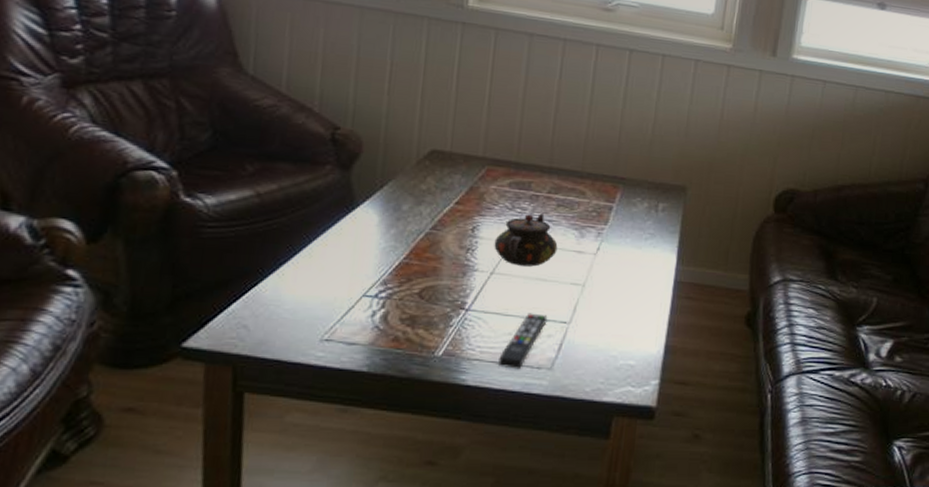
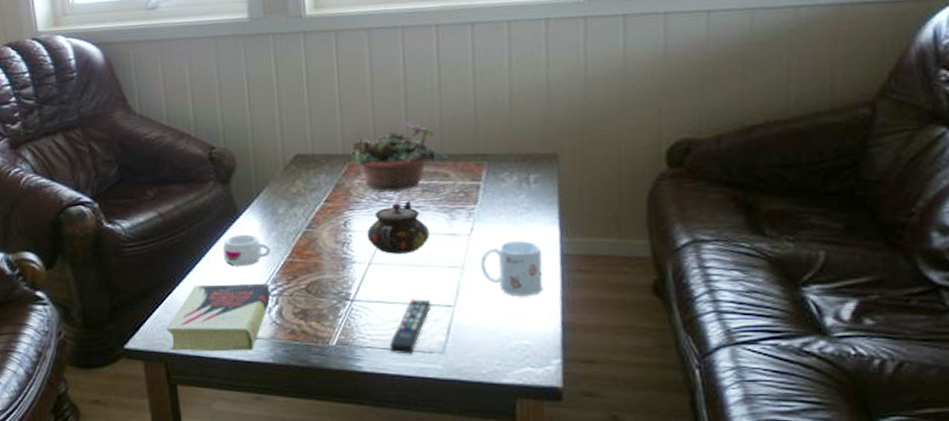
book: none [242,279,378,357] -> present [166,283,270,352]
mug: none [328,227,387,263] -> present [222,234,271,266]
succulent planter: none [490,136,587,202] -> present [350,123,447,191]
mug: none [601,264,659,319] -> present [481,241,543,297]

